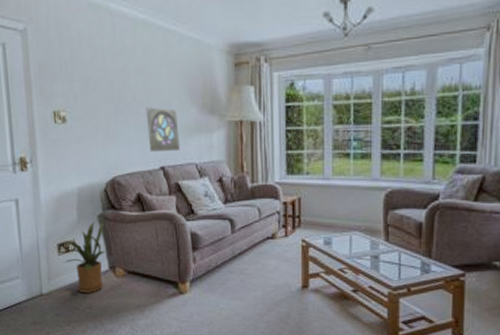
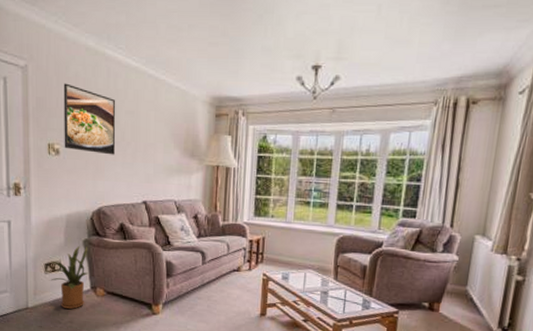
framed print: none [66,44,127,119] -> present [63,83,116,155]
wall ornament: present [145,107,180,153] -> none [133,147,162,188]

